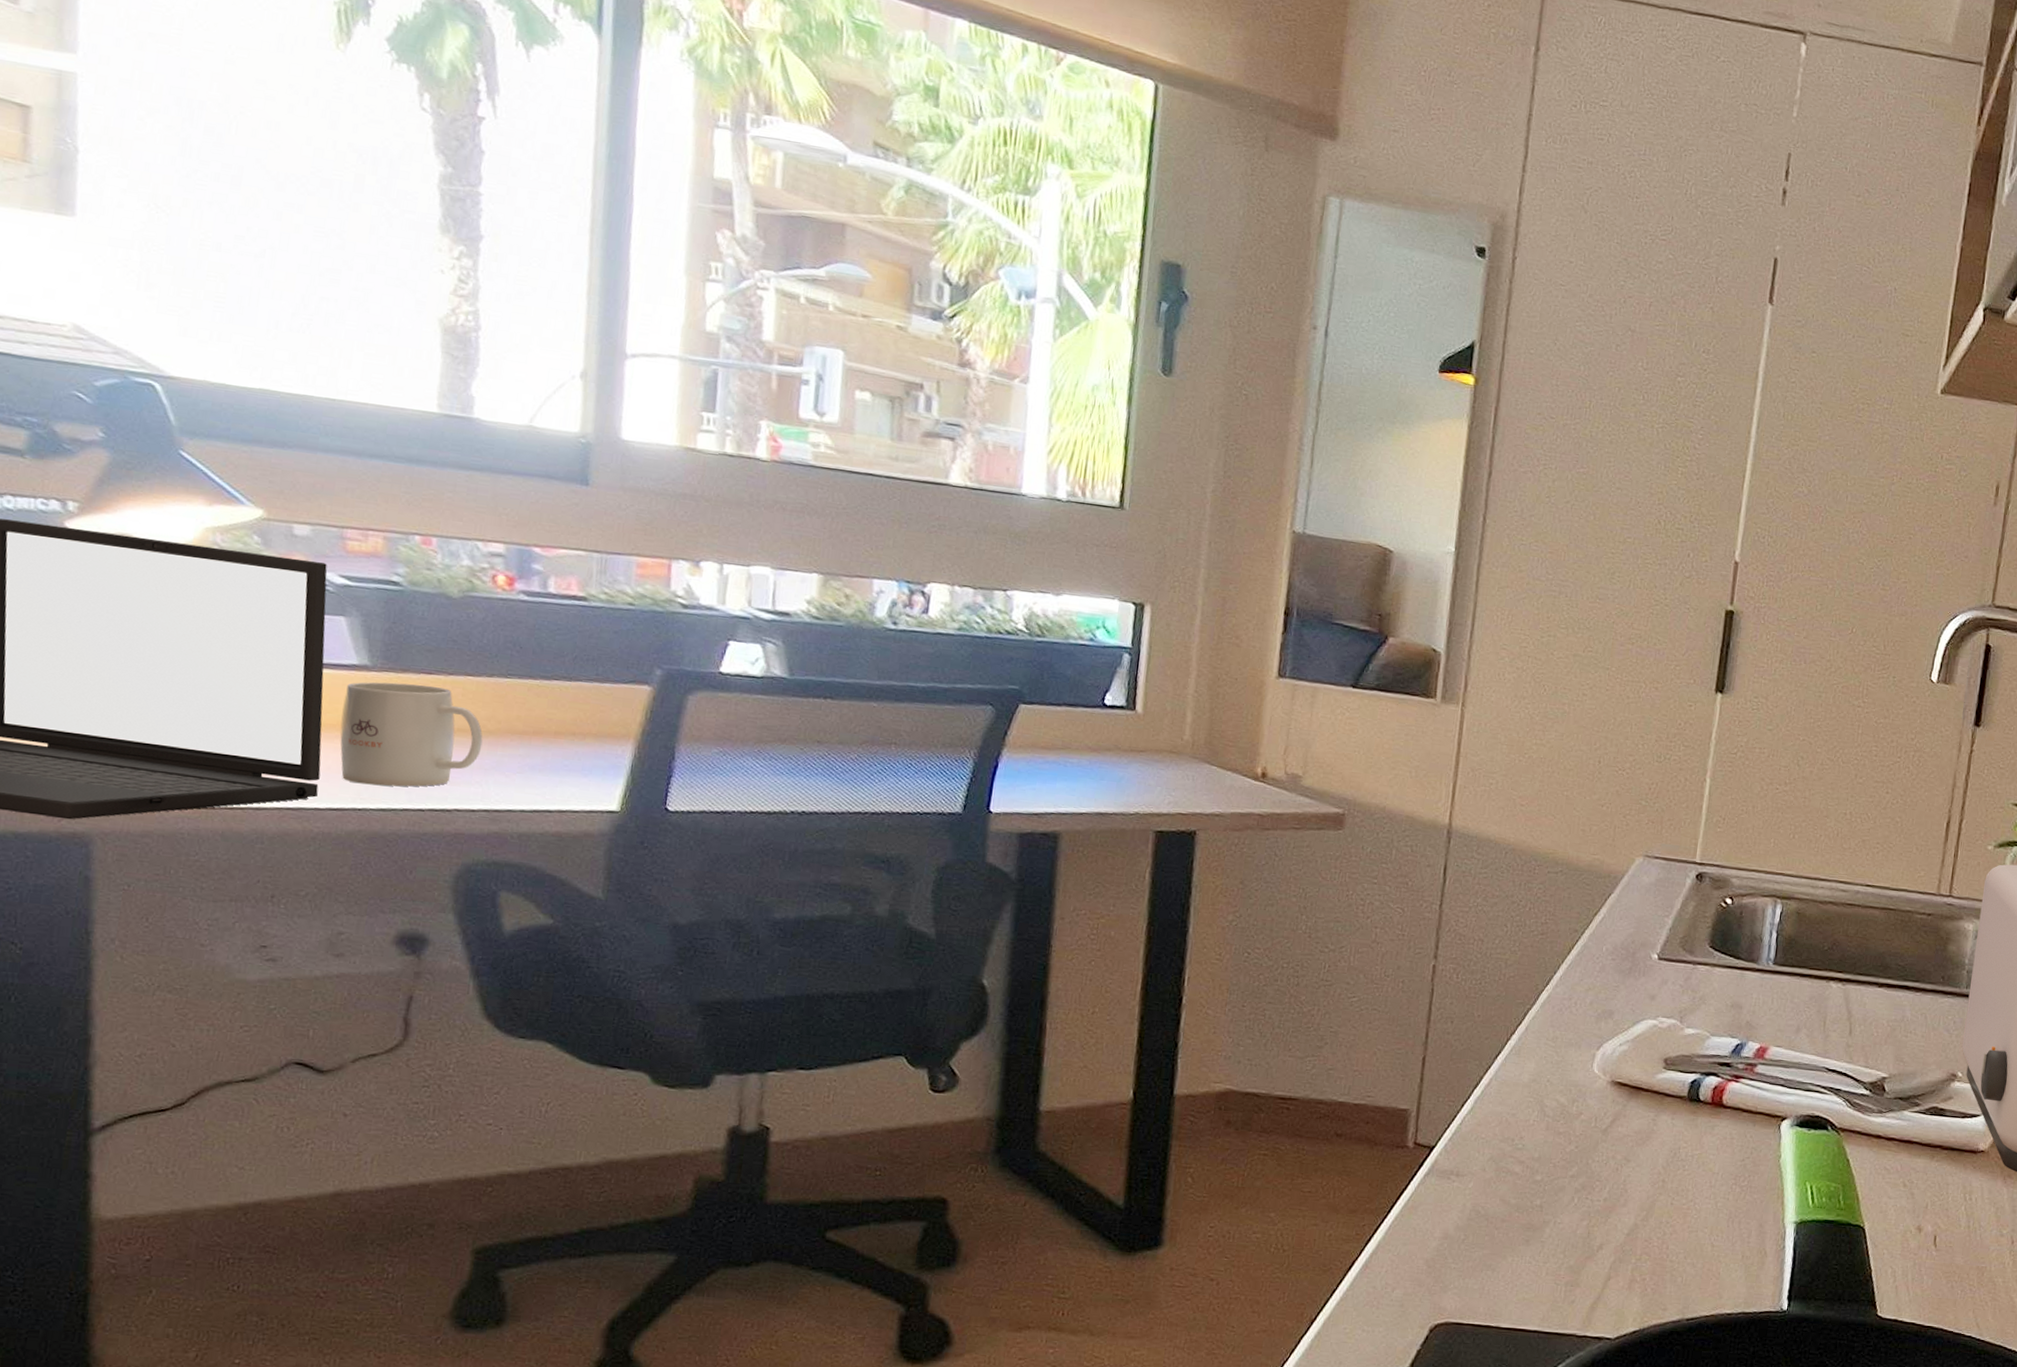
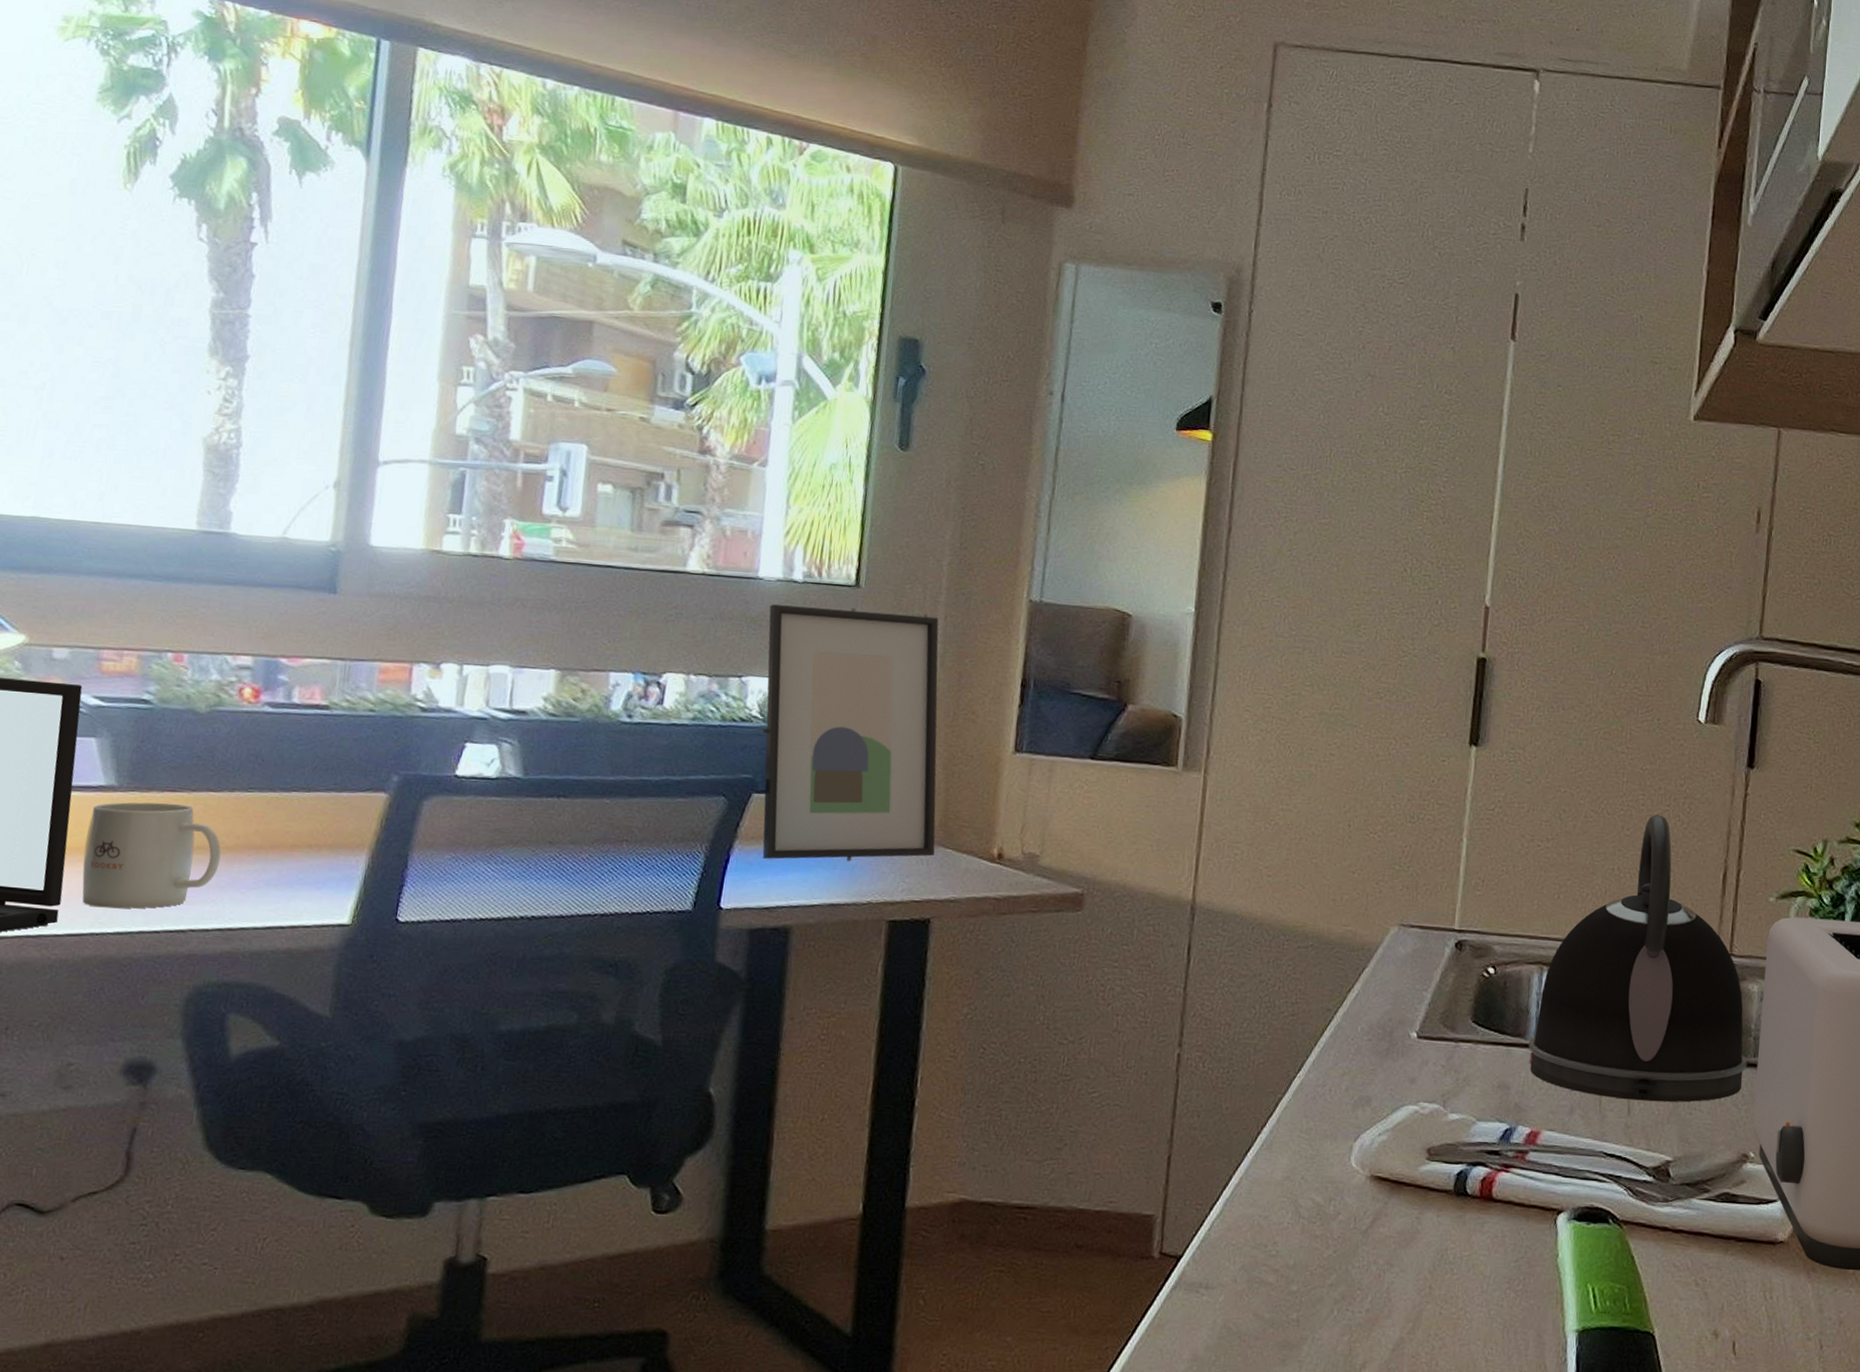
picture frame: none [1027,521,1203,774] -> present [761,604,939,862]
kettle: none [1760,765,1960,1026] -> present [1528,814,1747,1103]

